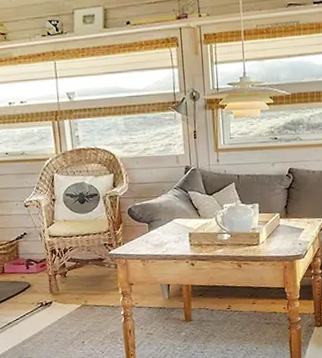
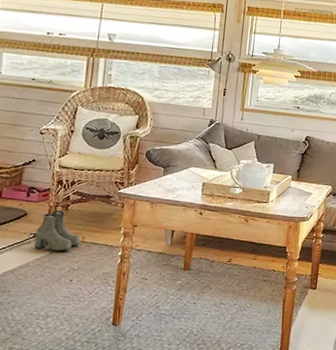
boots: none [41,278,85,317] -> present [34,210,81,251]

